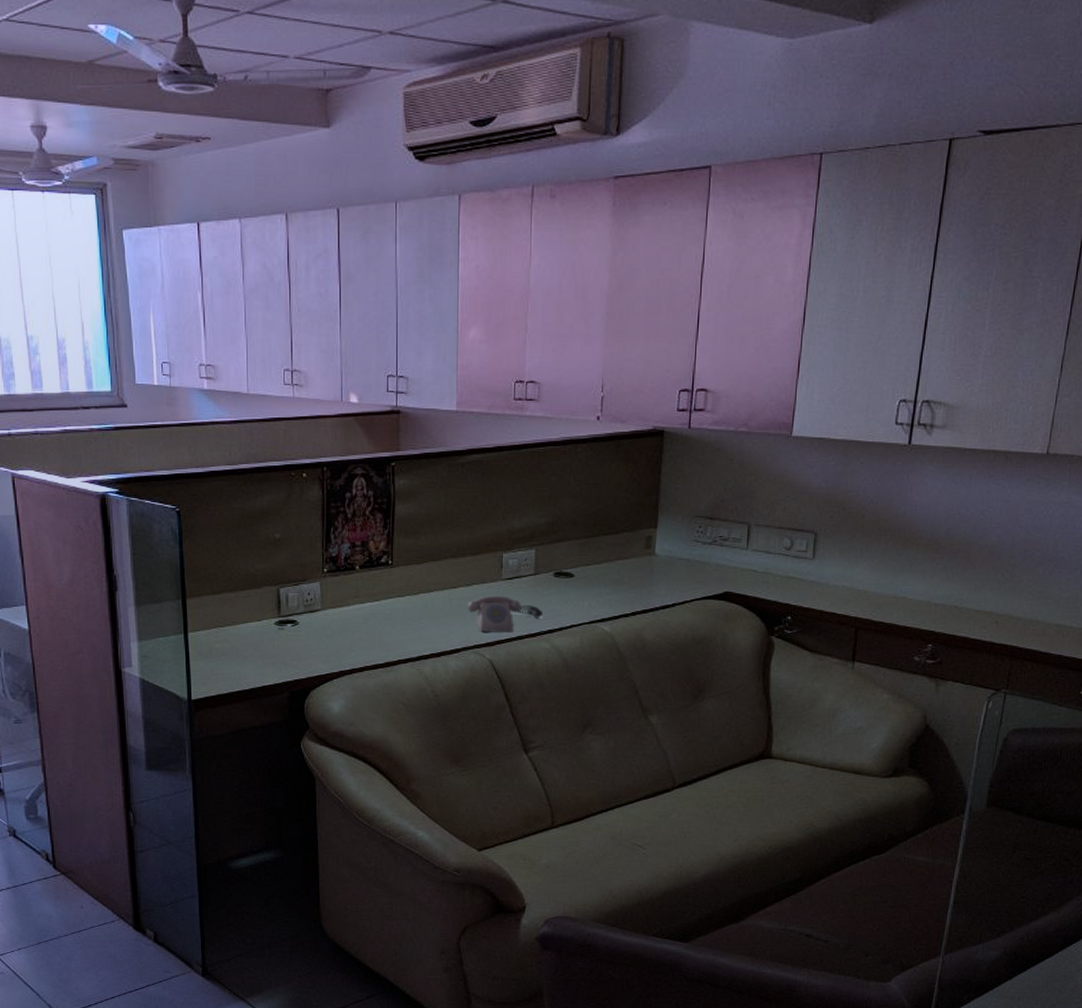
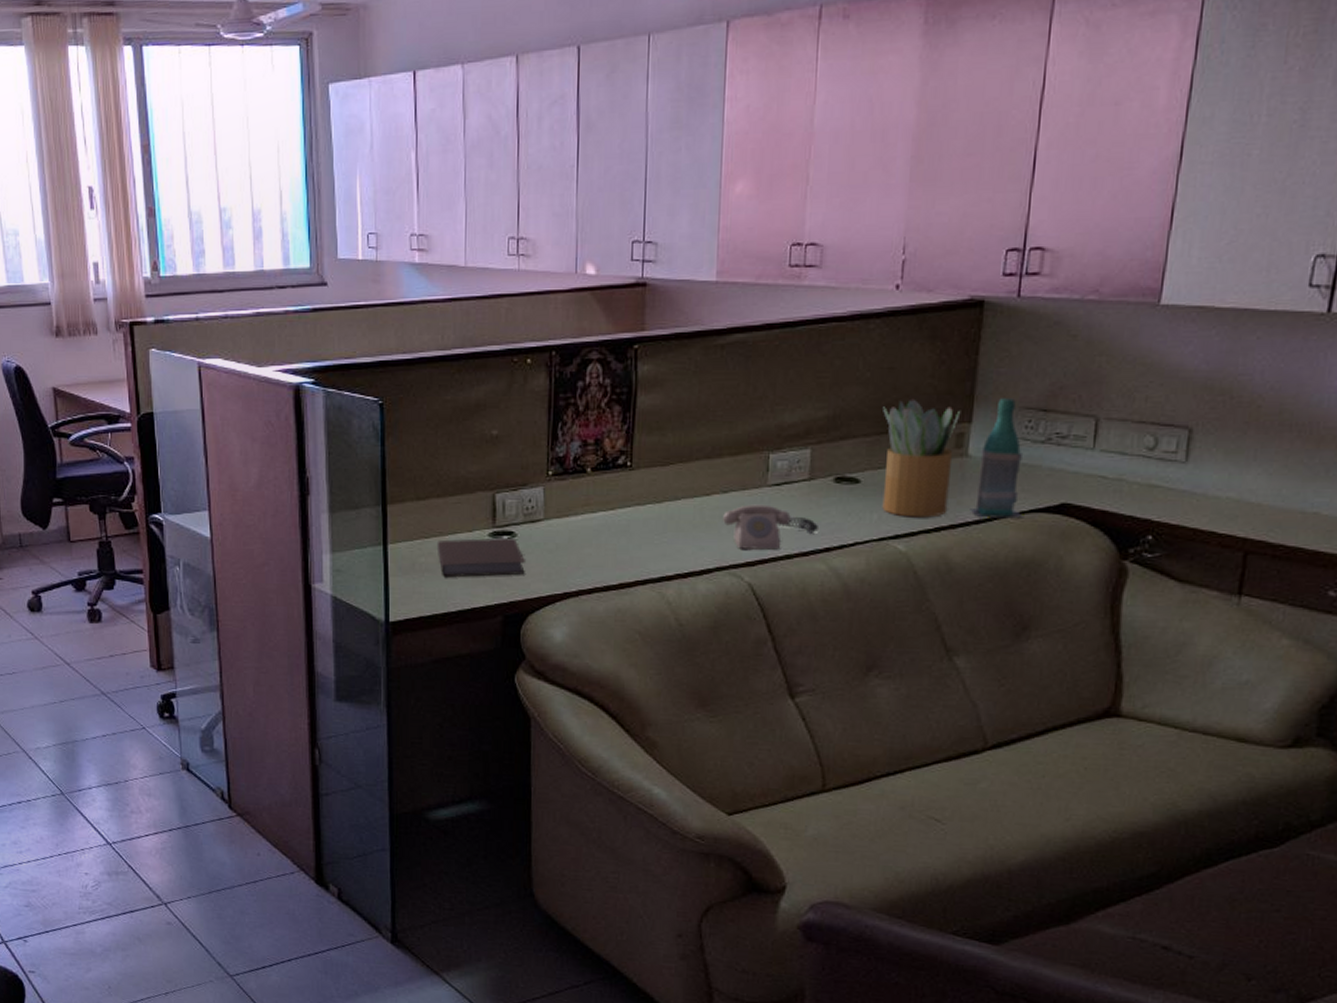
notebook: none [230,625,307,659] -> present [436,537,525,577]
potted plant: none [590,509,649,604] -> present [882,398,961,518]
bottle: none [657,509,698,604] -> present [970,398,1024,519]

